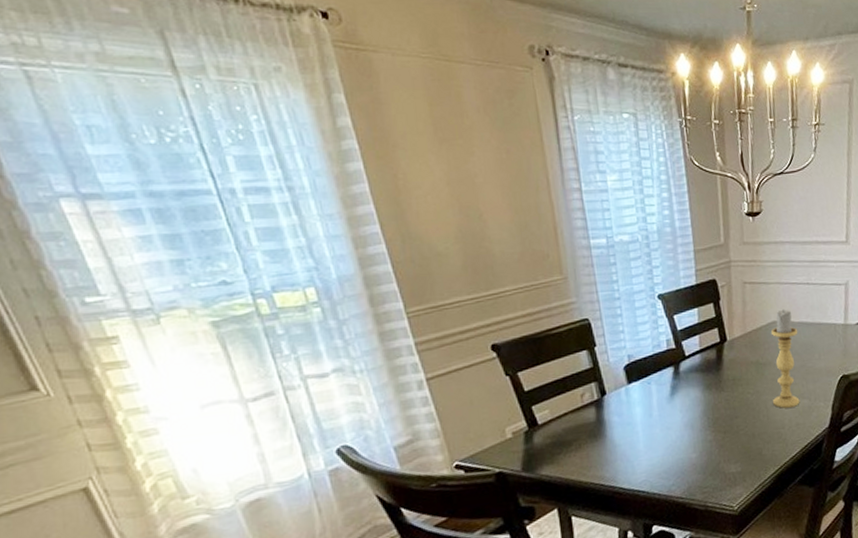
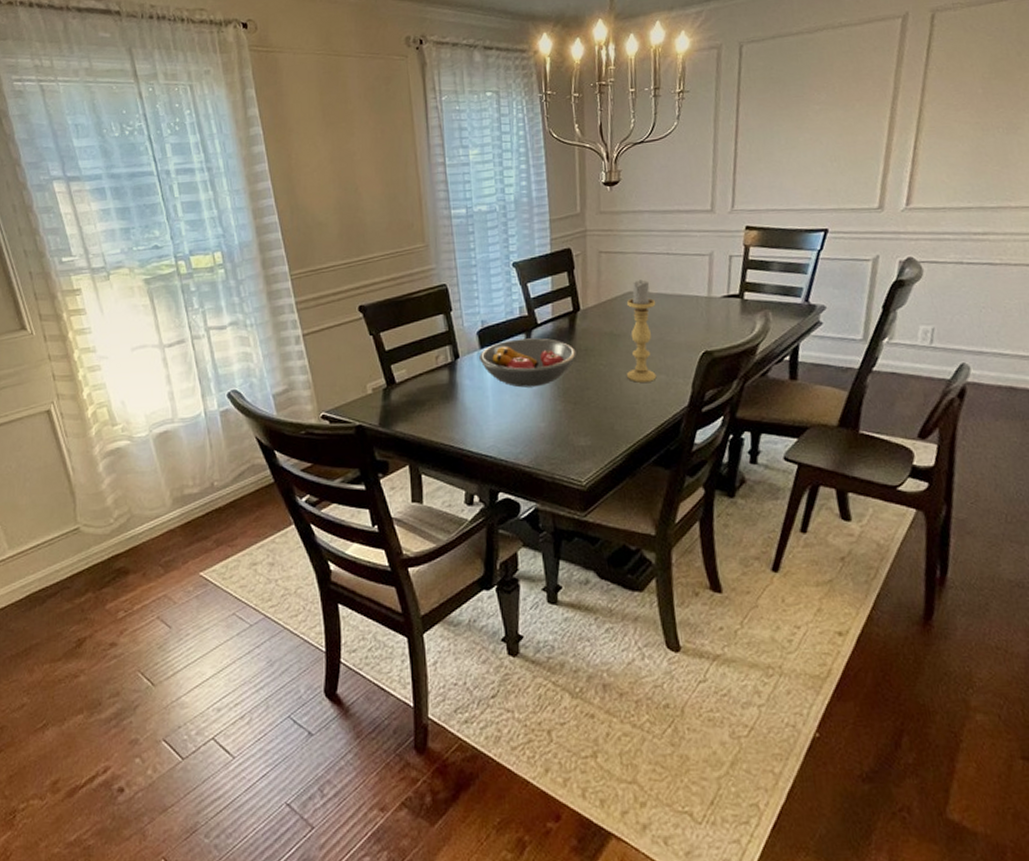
fruit bowl: none [627,370,725,421] -> present [479,338,576,388]

